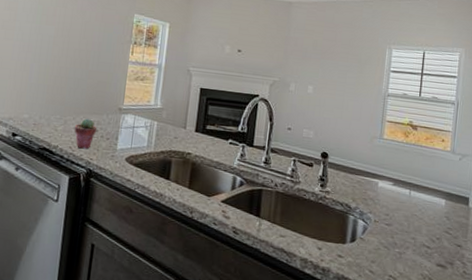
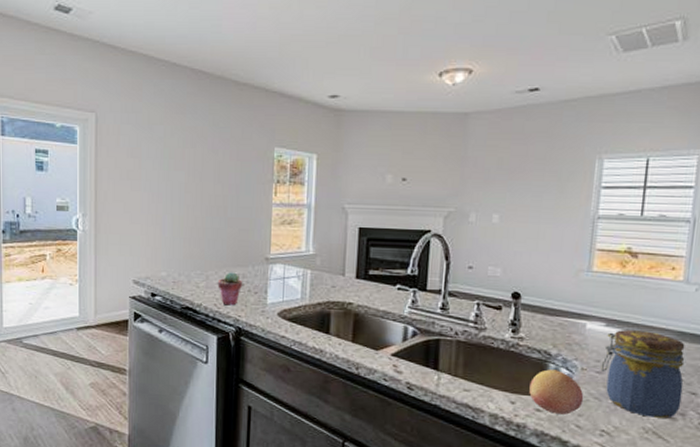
fruit: none [333,220,376,261] -> present [529,369,584,415]
jar: none [389,189,452,267] -> present [600,330,685,419]

